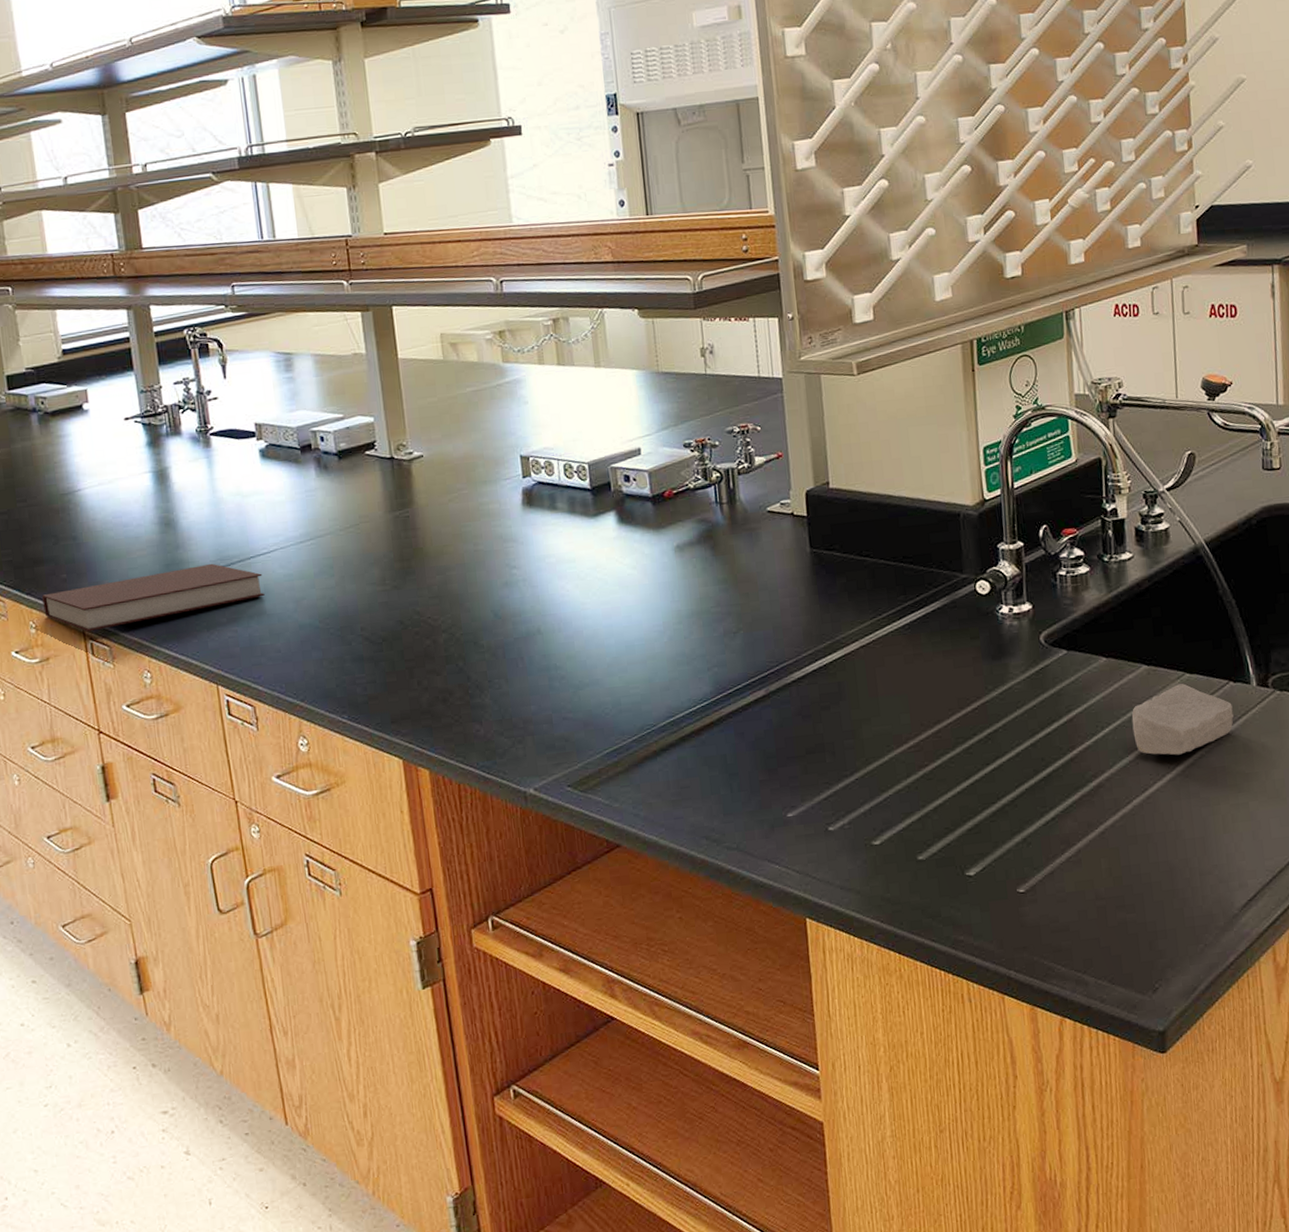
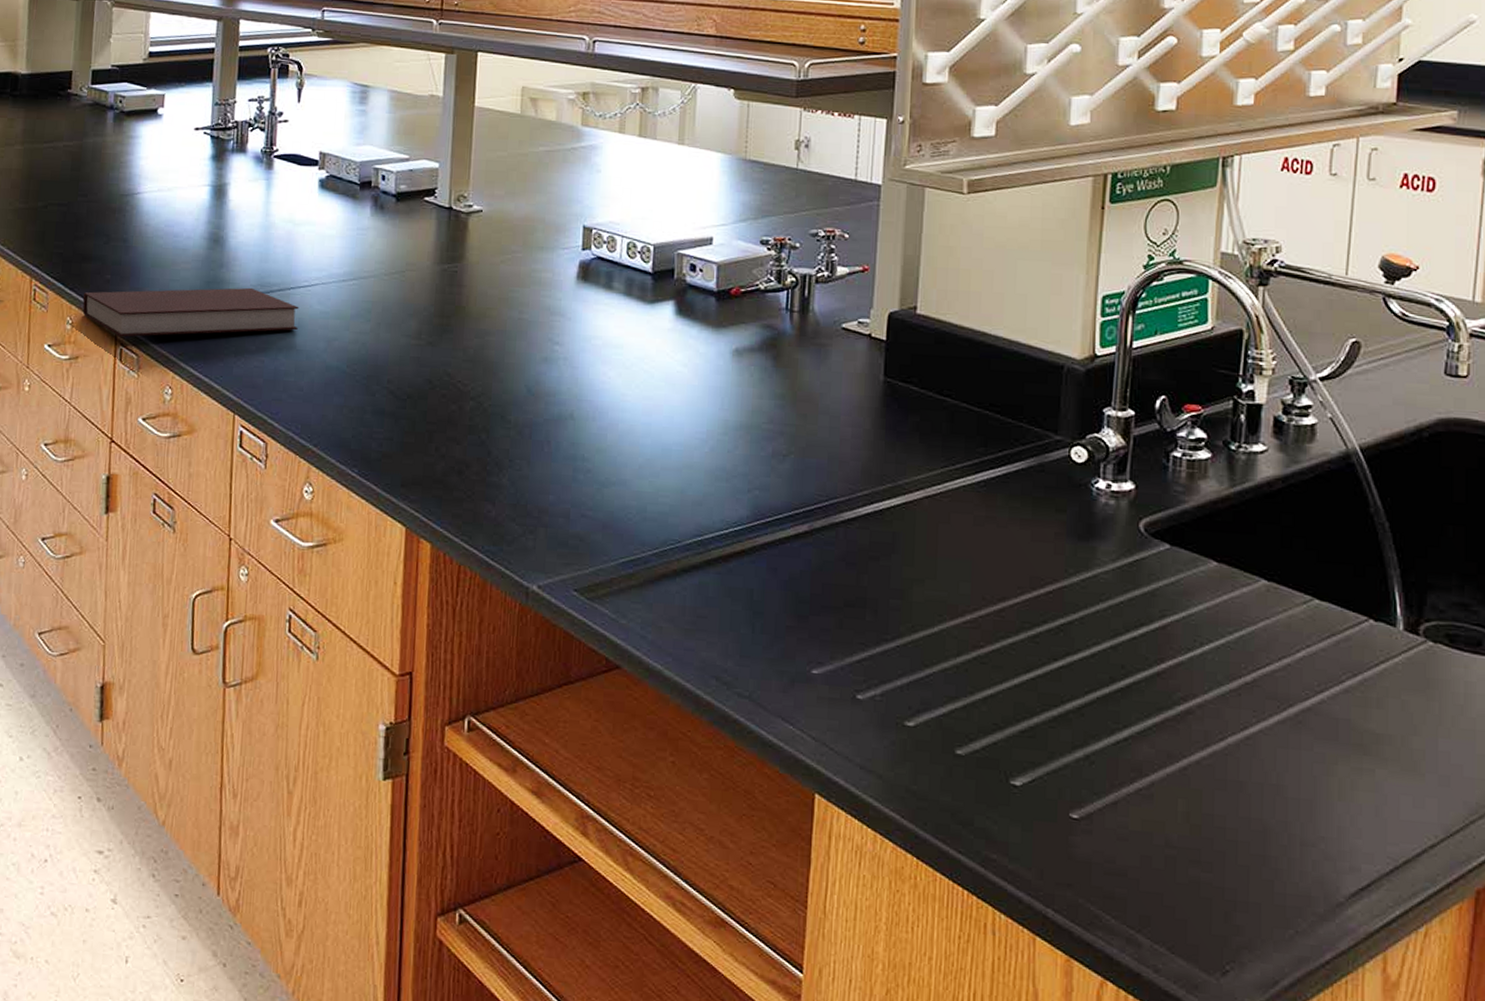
soap bar: present [1131,683,1234,755] -> none [1239,610,1369,695]

